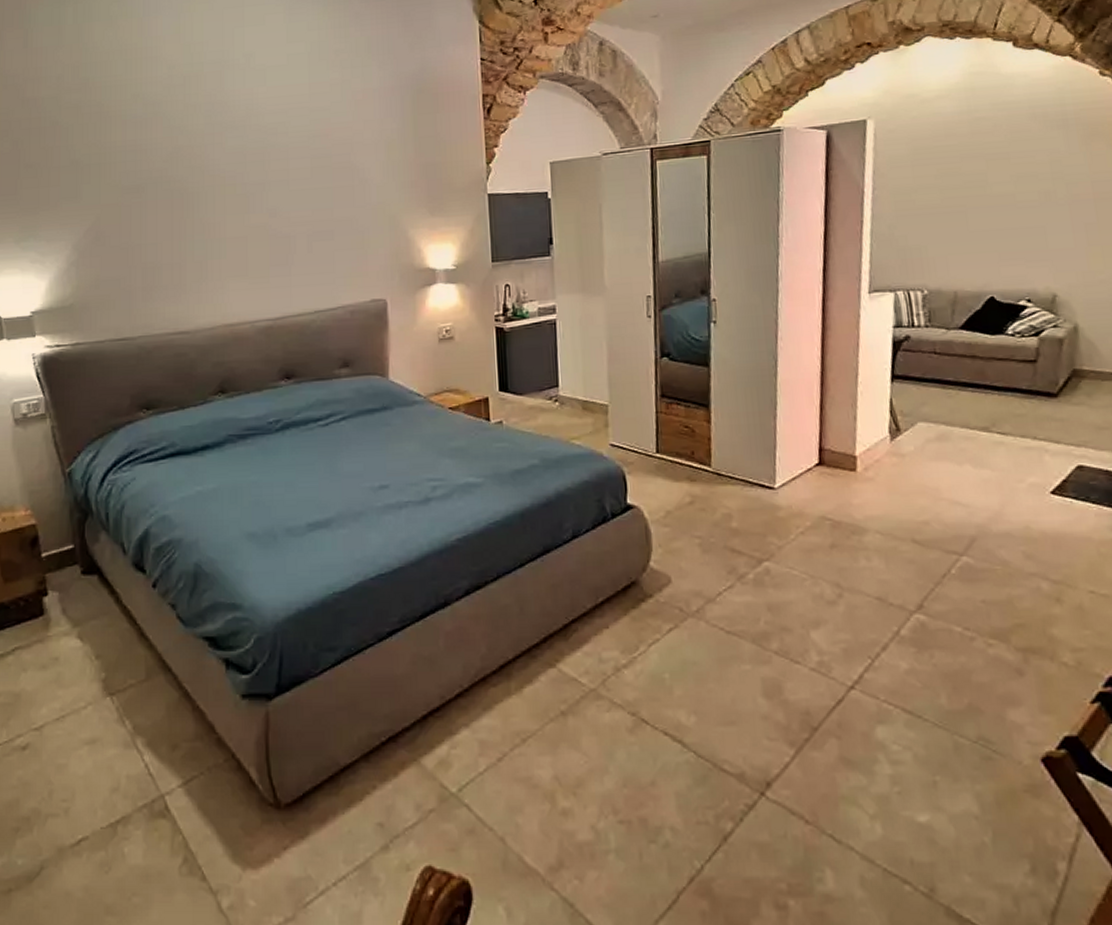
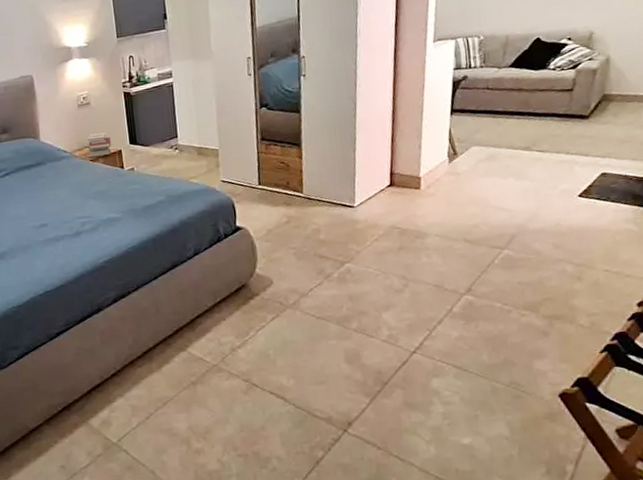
books: none [444,374,477,405] -> present [86,132,112,158]

